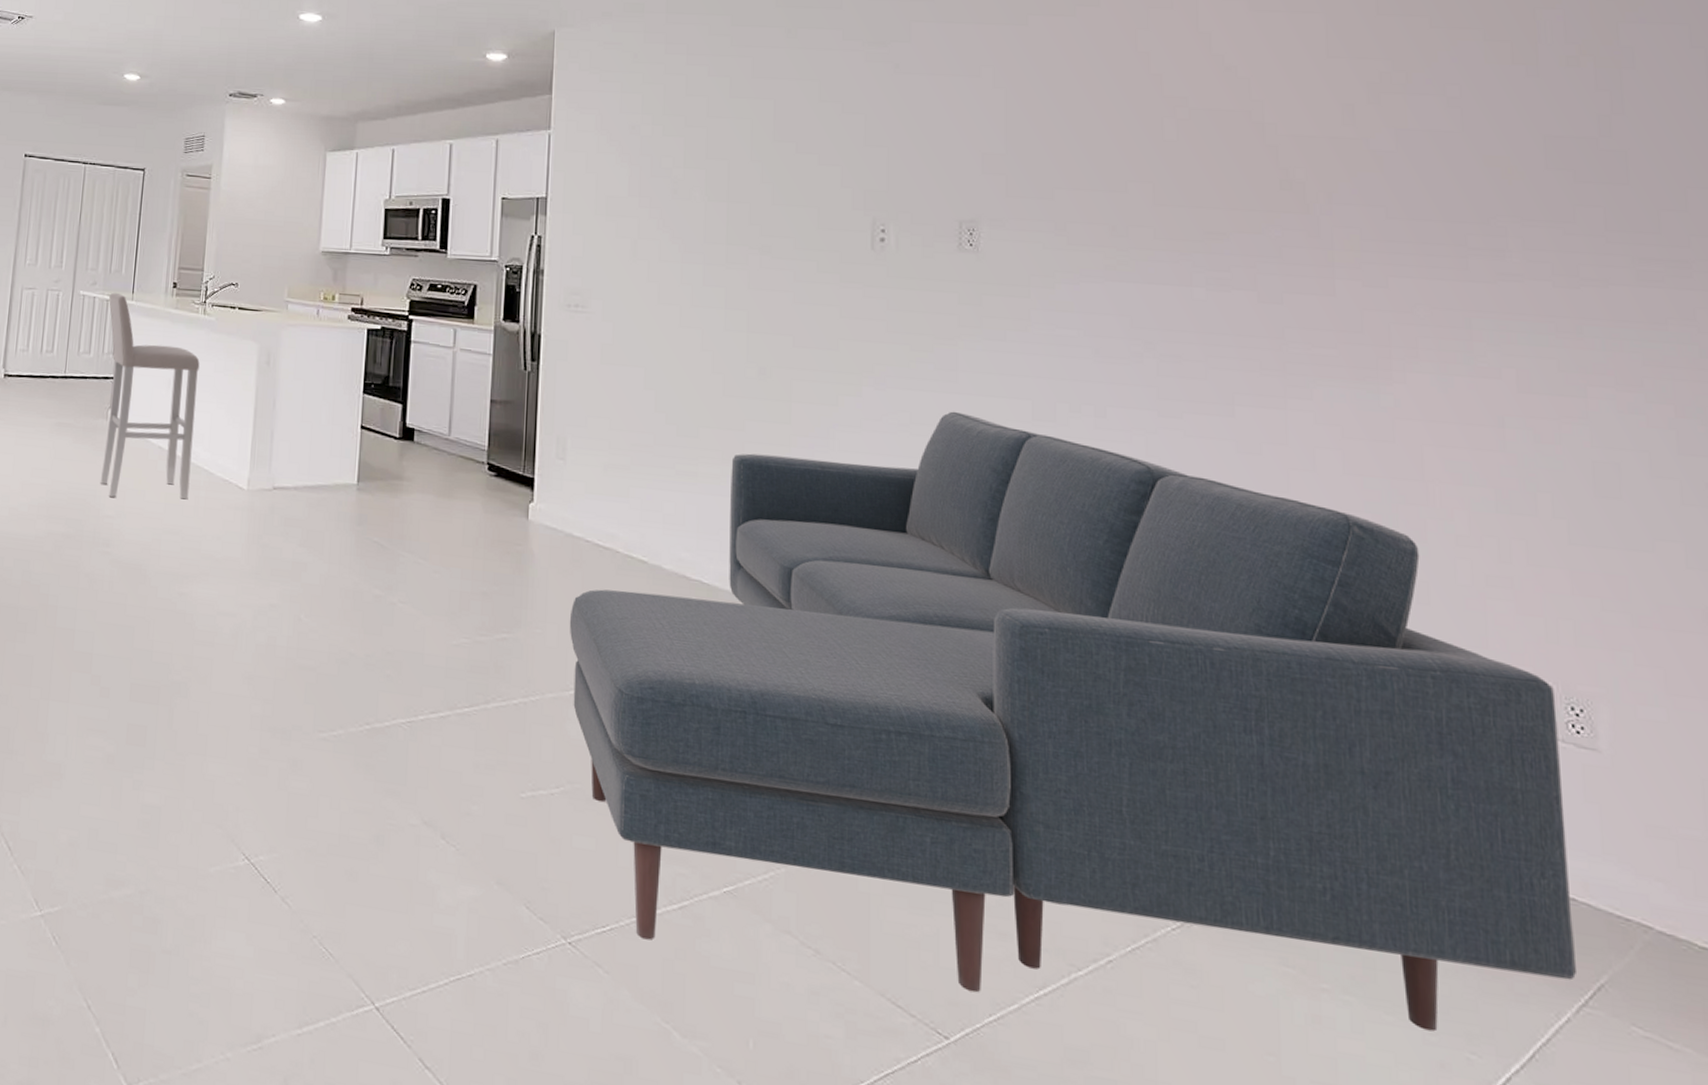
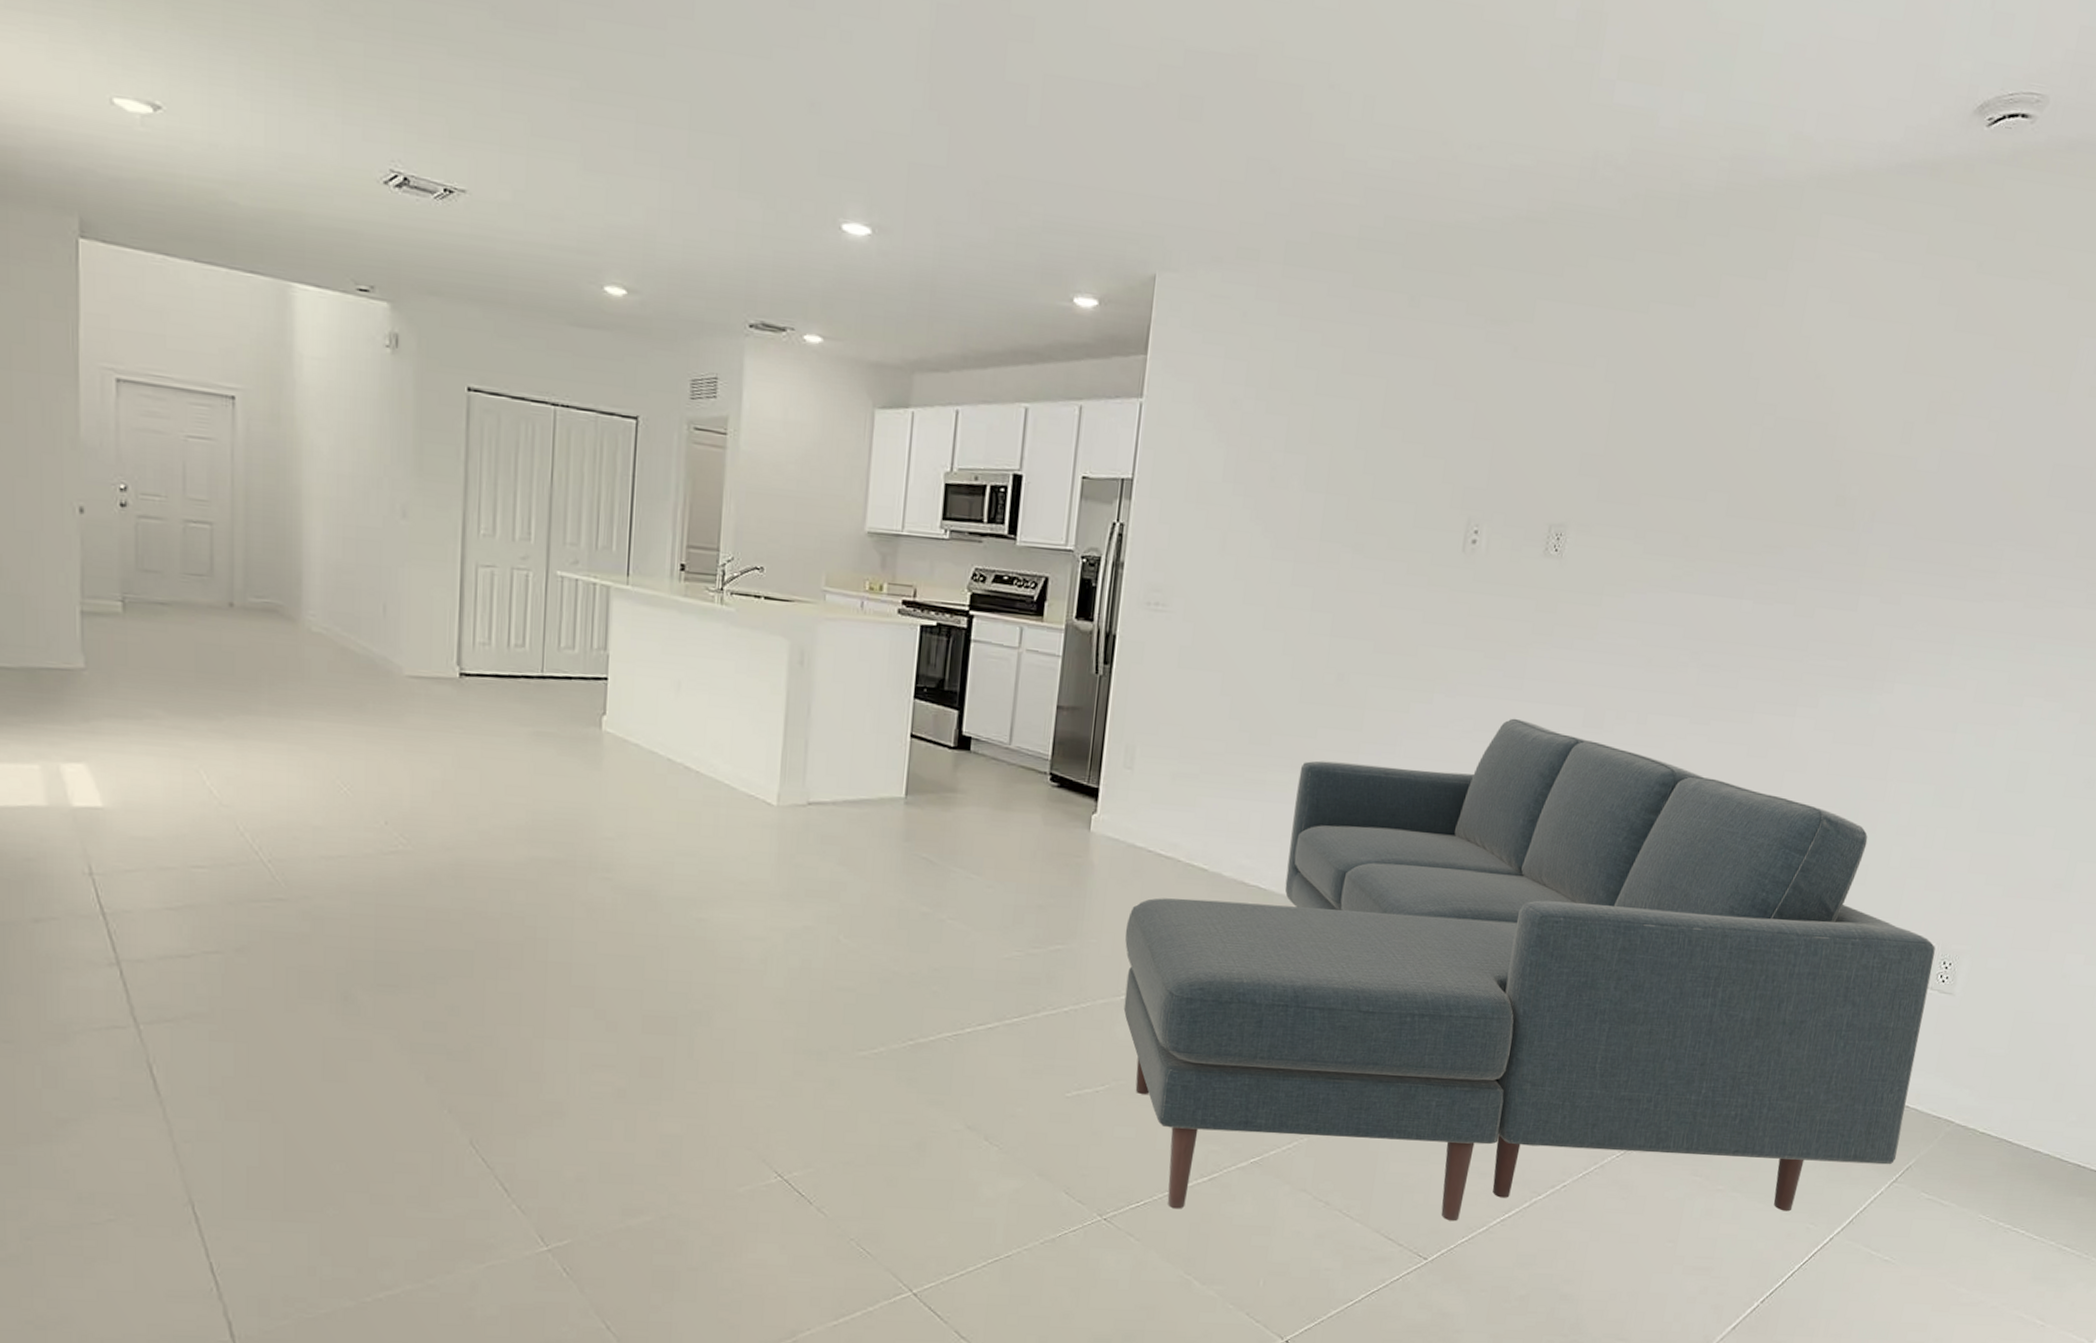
bar stool: present [100,292,200,500] -> none [595,574,717,818]

